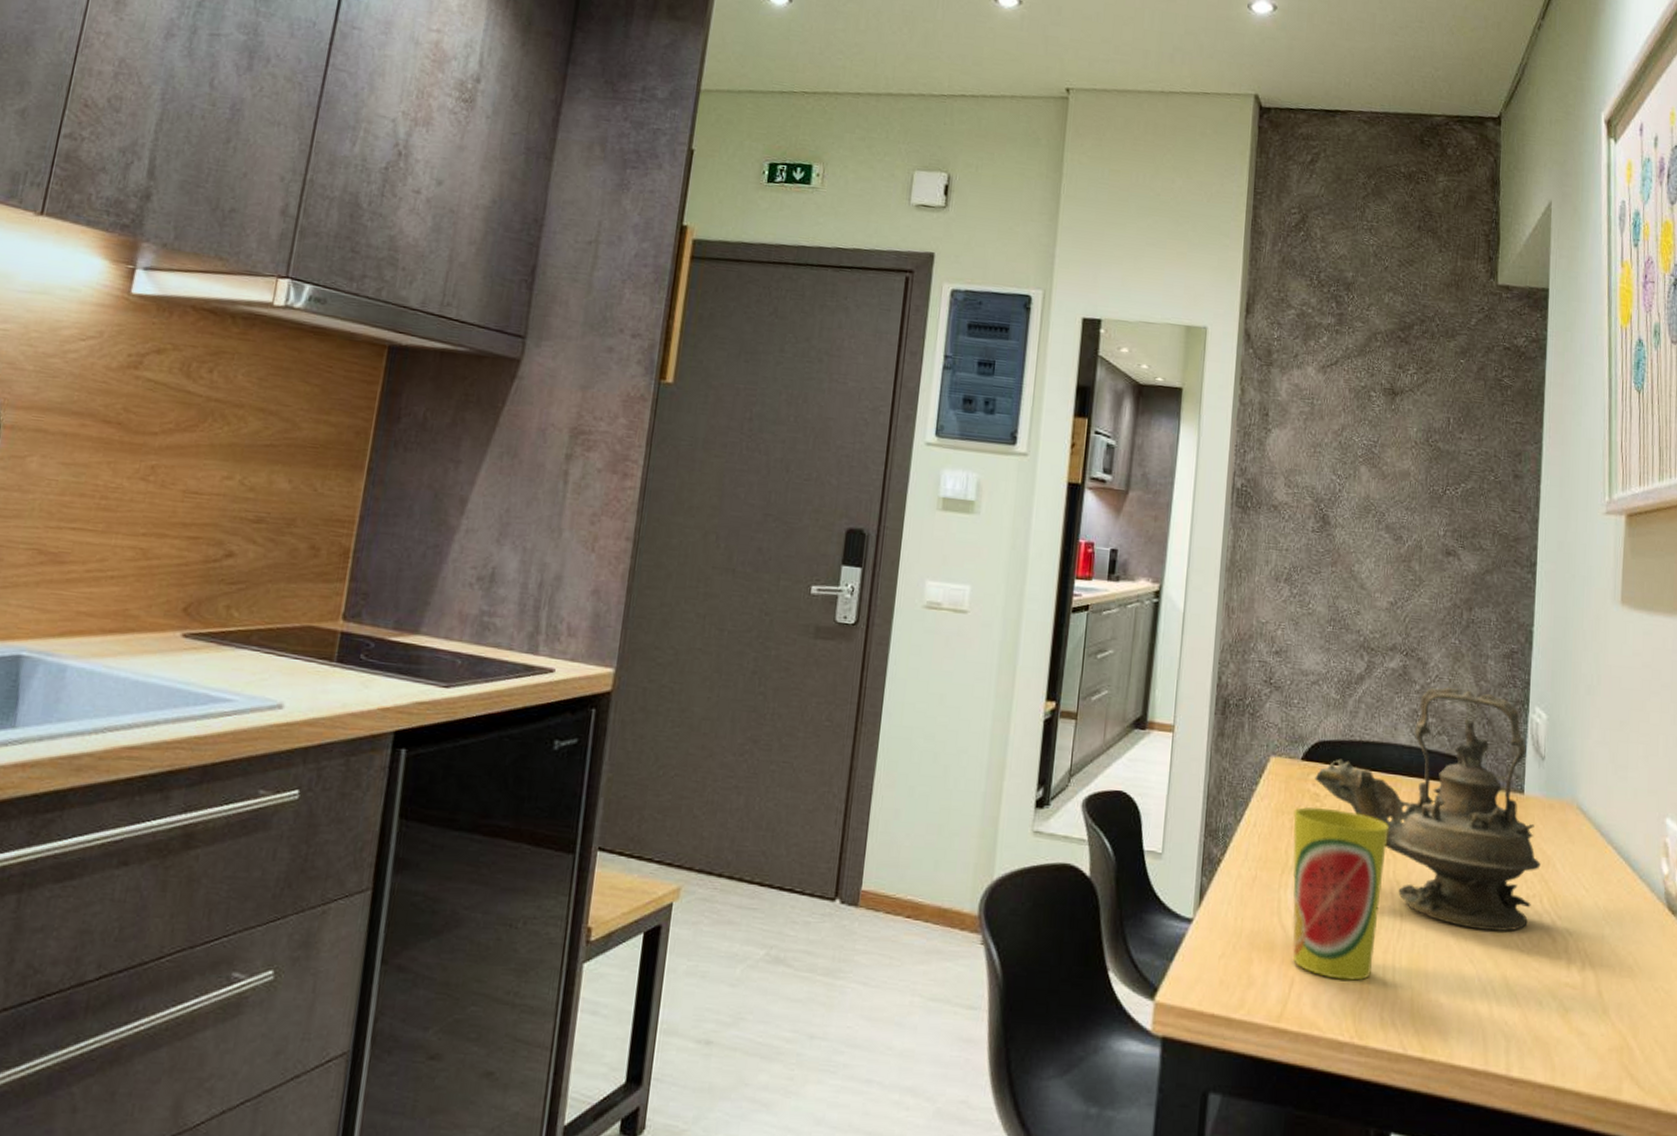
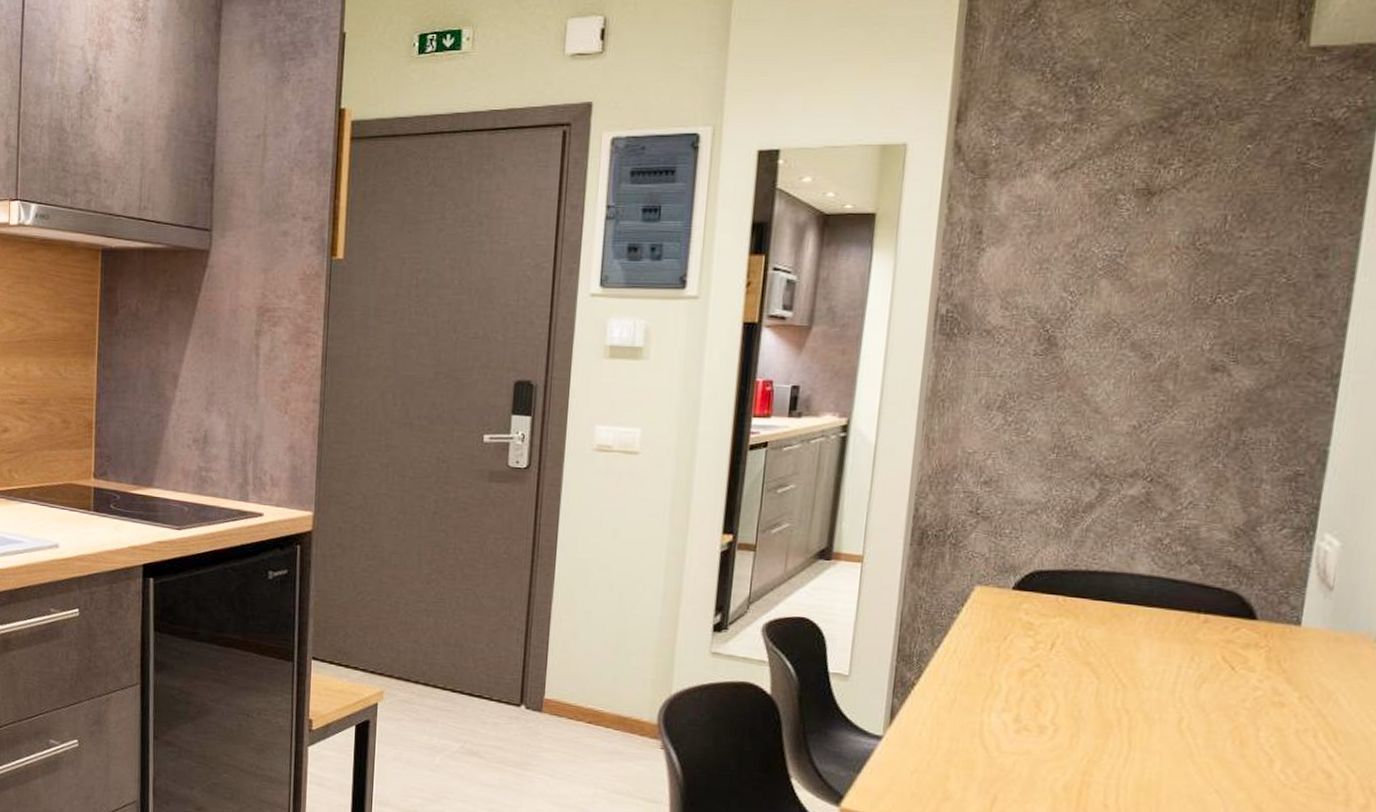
cup: present [1292,806,1389,981] -> none [996,634,1118,802]
teapot: present [1315,687,1541,931] -> none [1028,513,1318,765]

